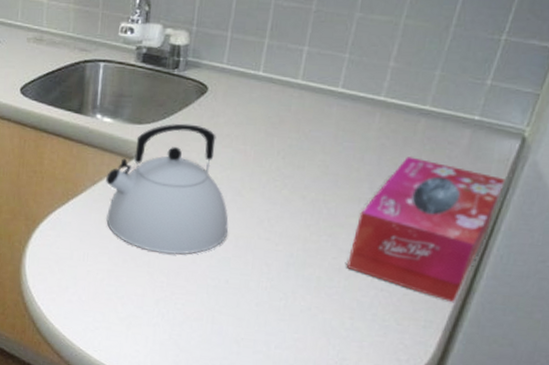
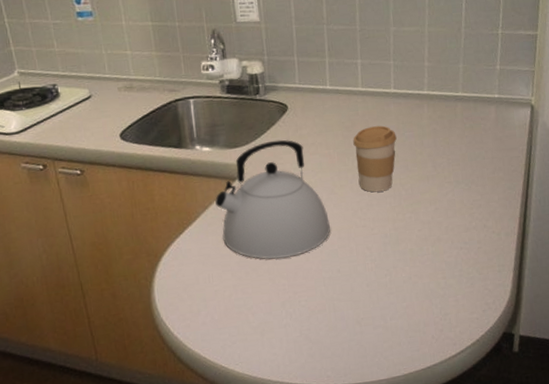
coffee cup: none [273,127,332,205] -> present [353,125,397,193]
tissue box: present [347,157,505,303] -> none [430,135,528,246]

